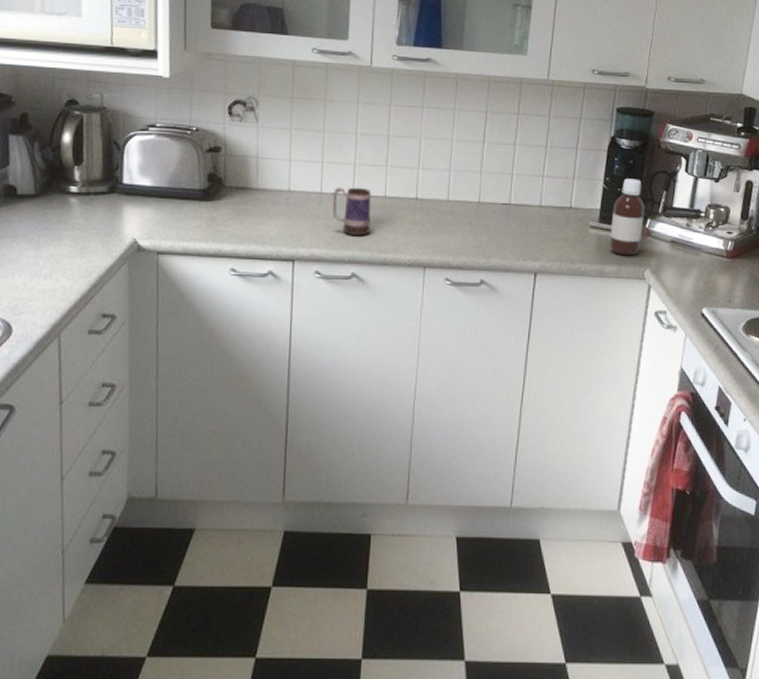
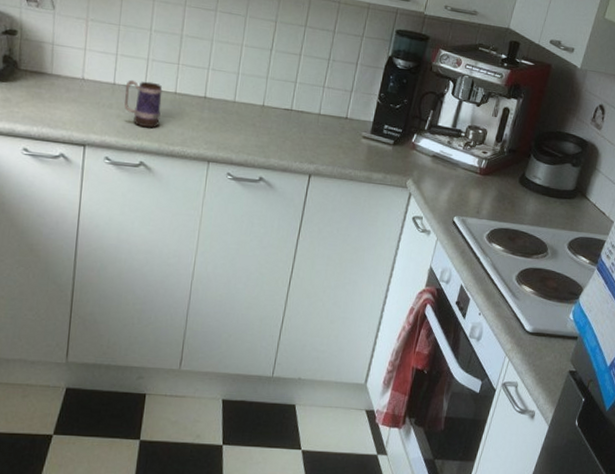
bottle: present [610,178,645,256] -> none [378,96,413,166]

